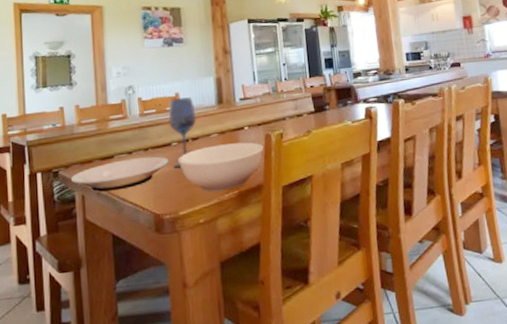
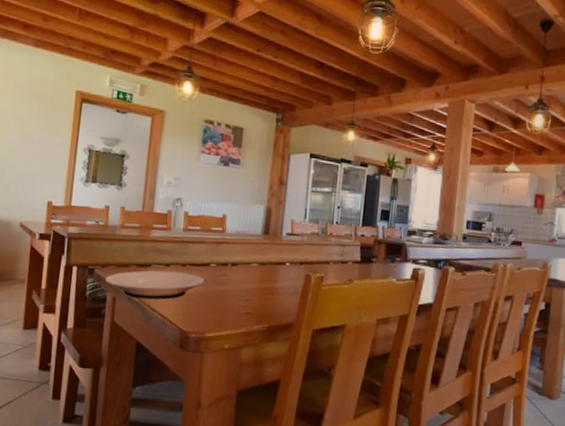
wineglass: present [168,97,197,168] -> none [209,220,240,290]
bowl: present [178,142,264,192] -> none [213,274,302,322]

